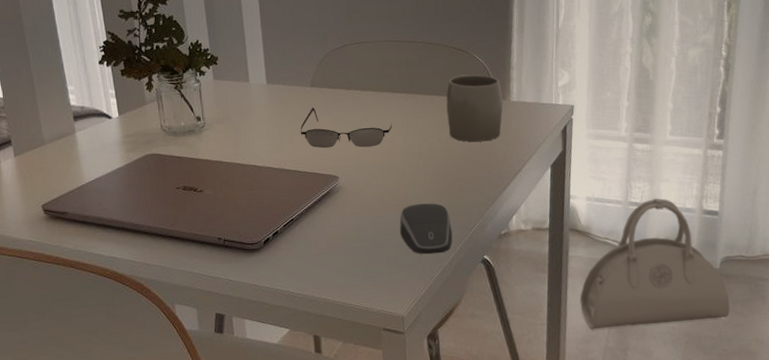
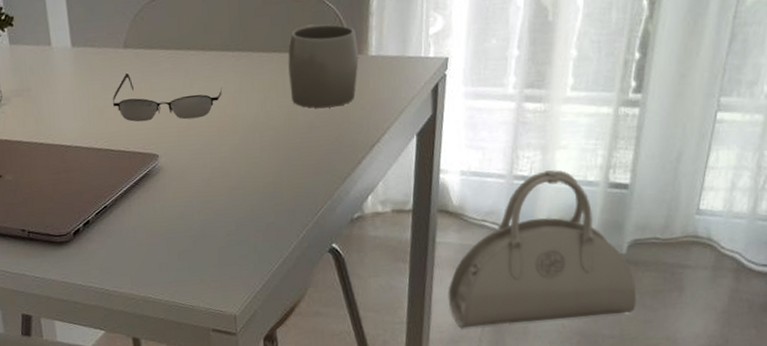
computer mouse: present [399,203,453,255] -> none [231,183,295,244]

